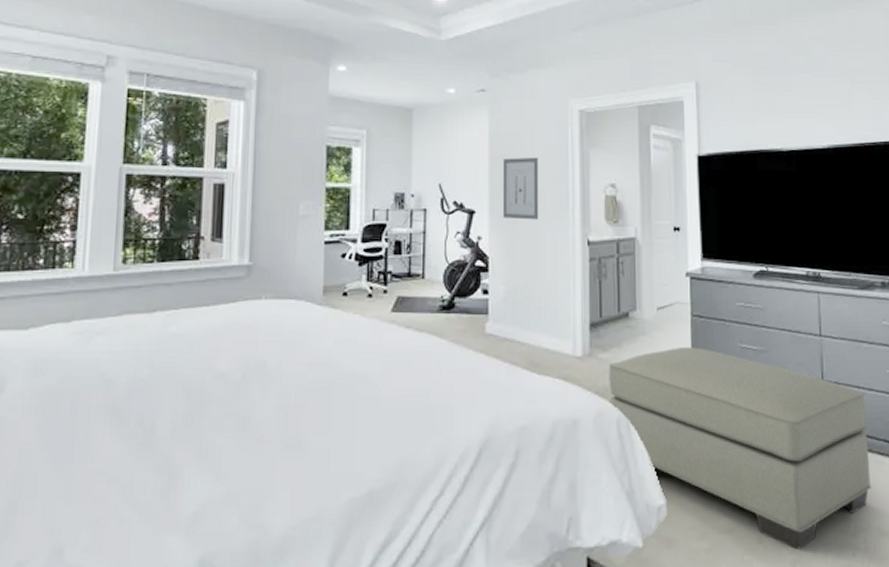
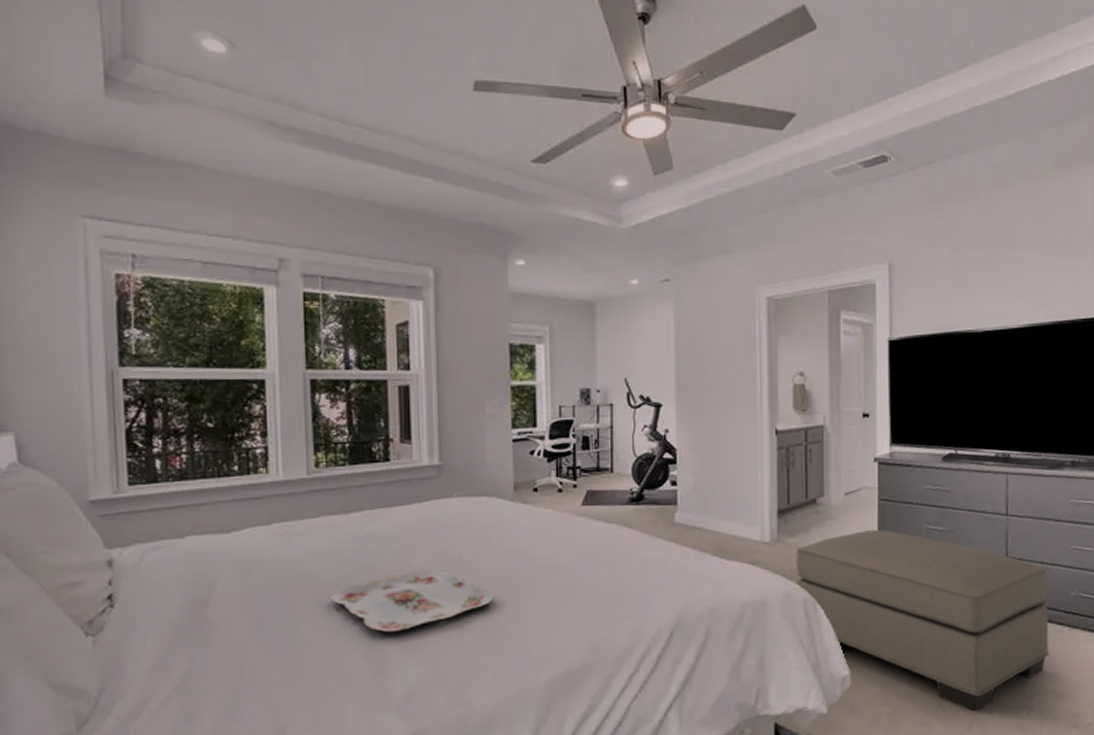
serving tray: none [125,376,296,443] -> present [330,570,494,633]
wall art: present [502,157,539,220] -> none [688,347,726,411]

